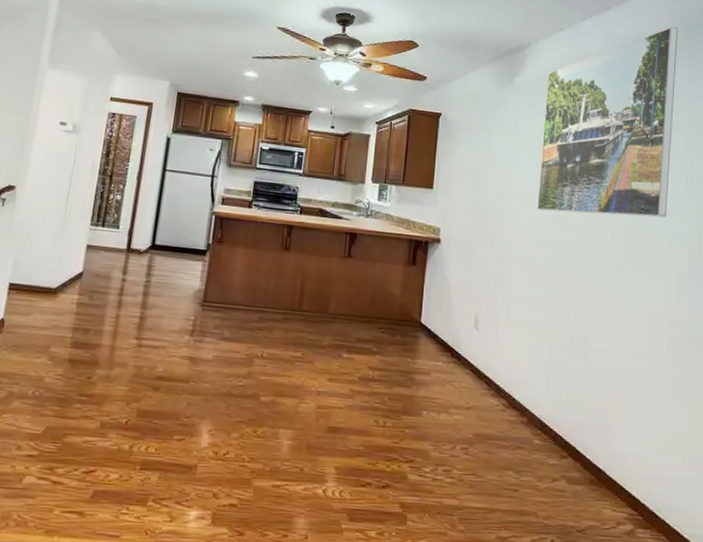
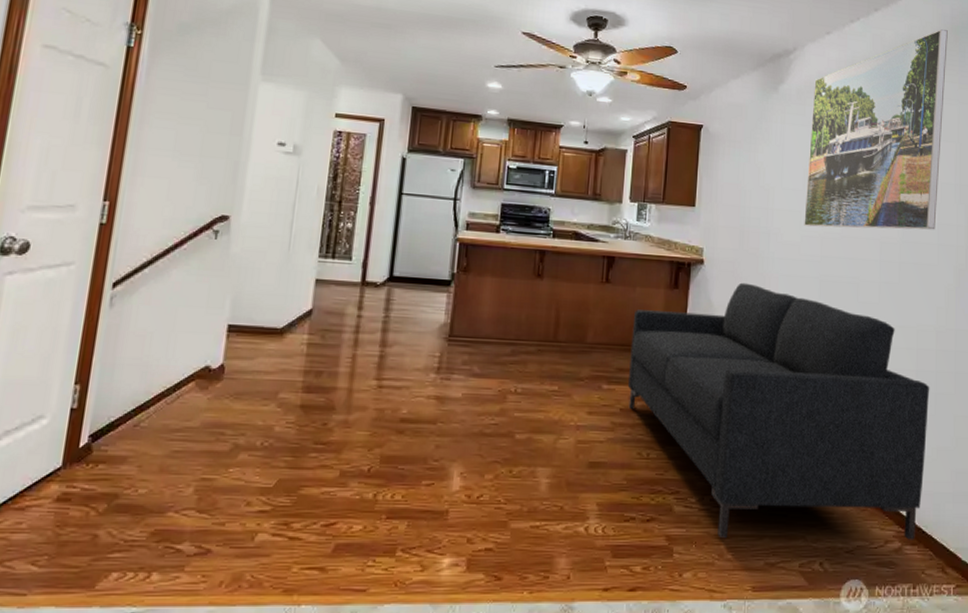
sofa: none [367,261,662,524] -> present [628,282,930,540]

